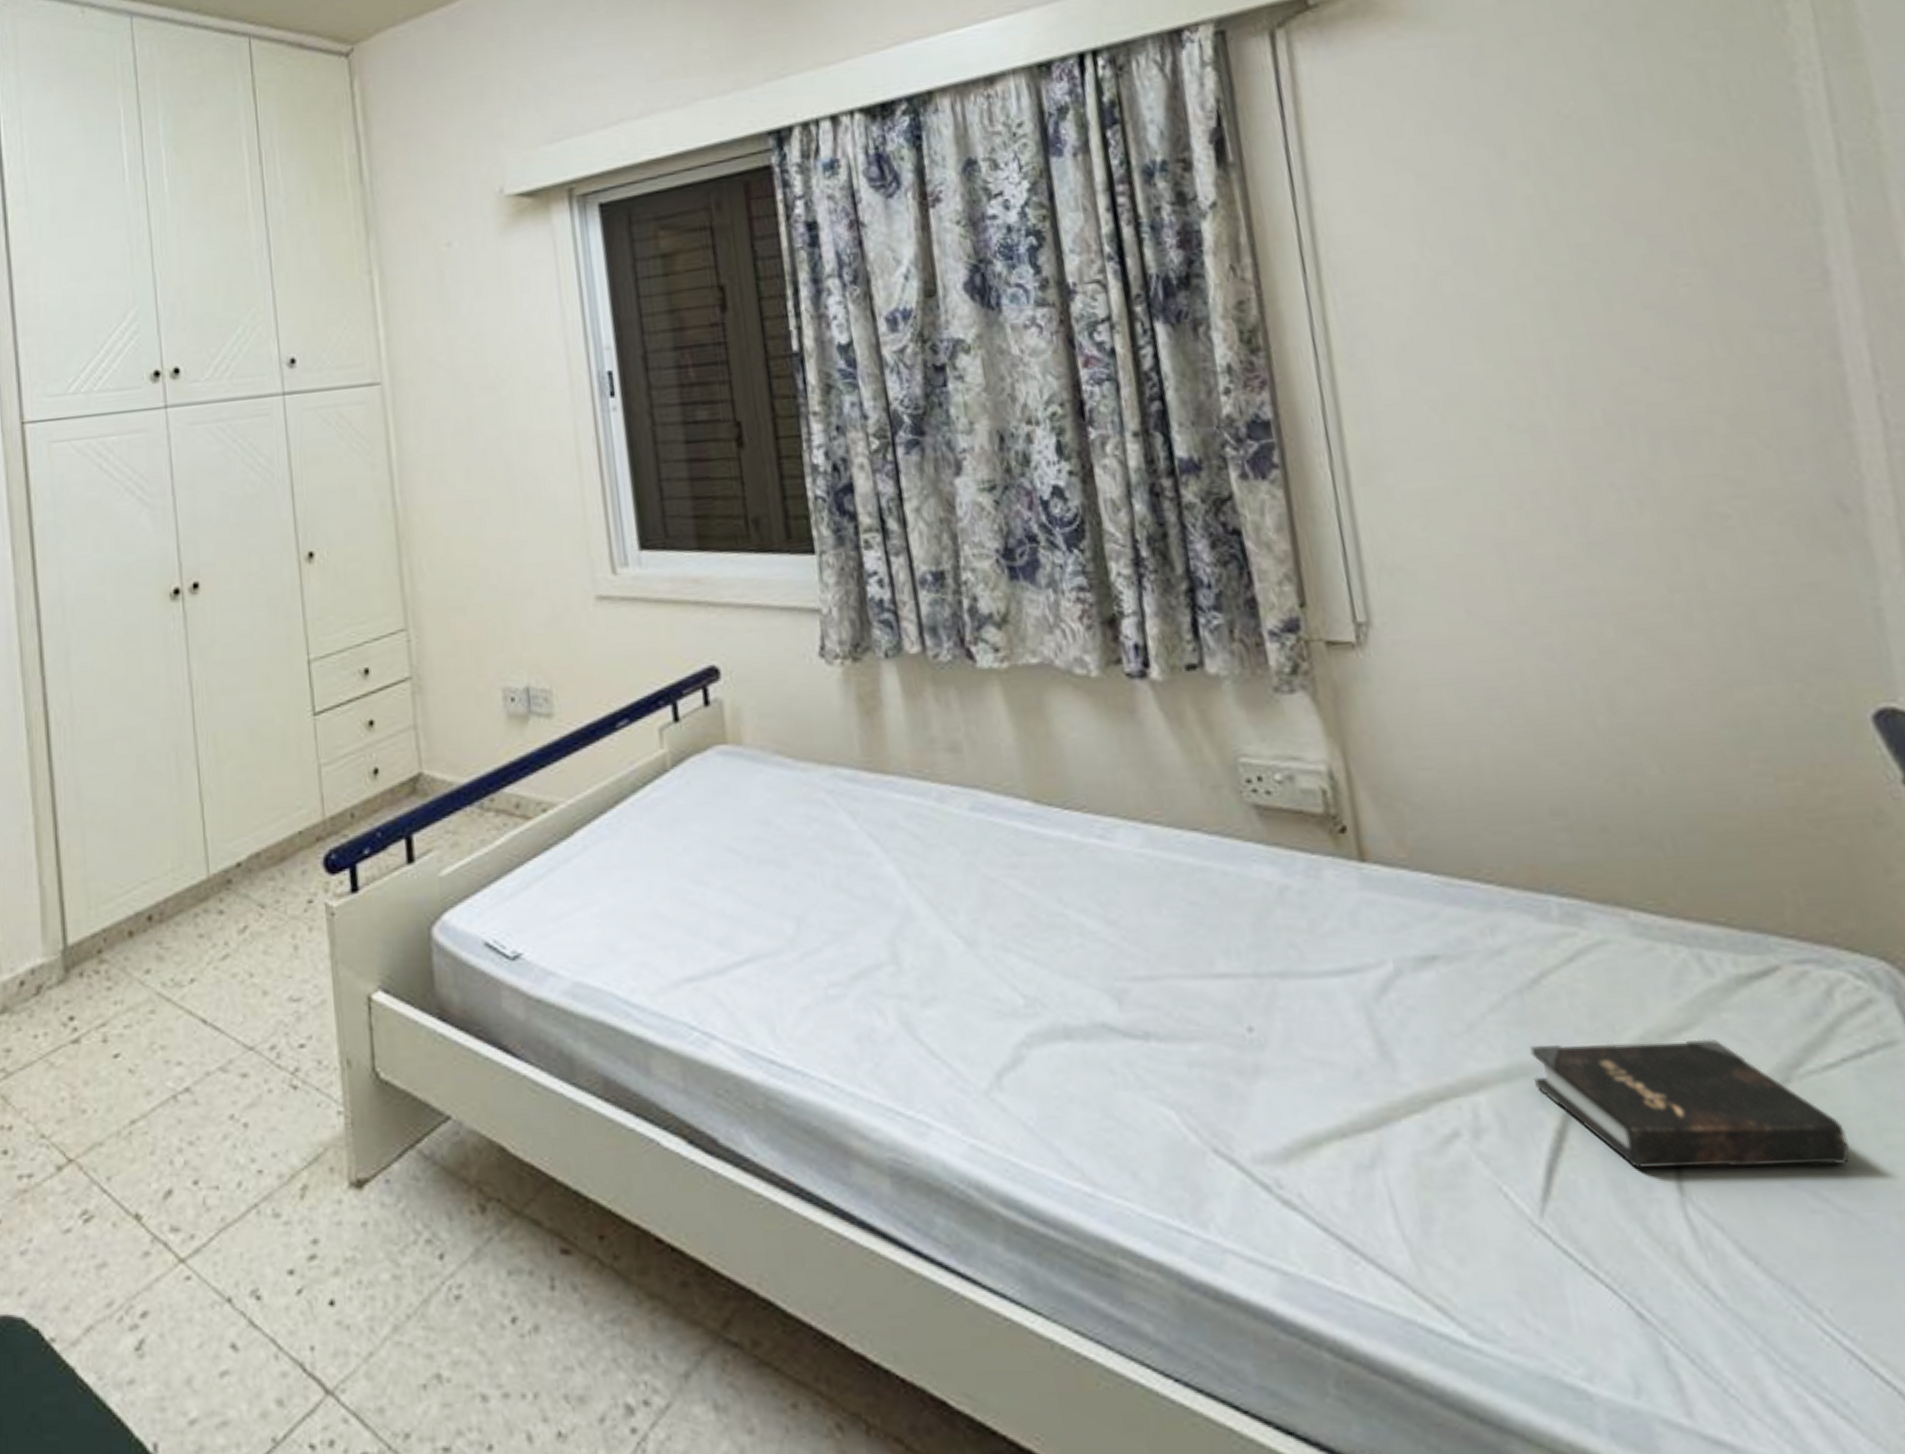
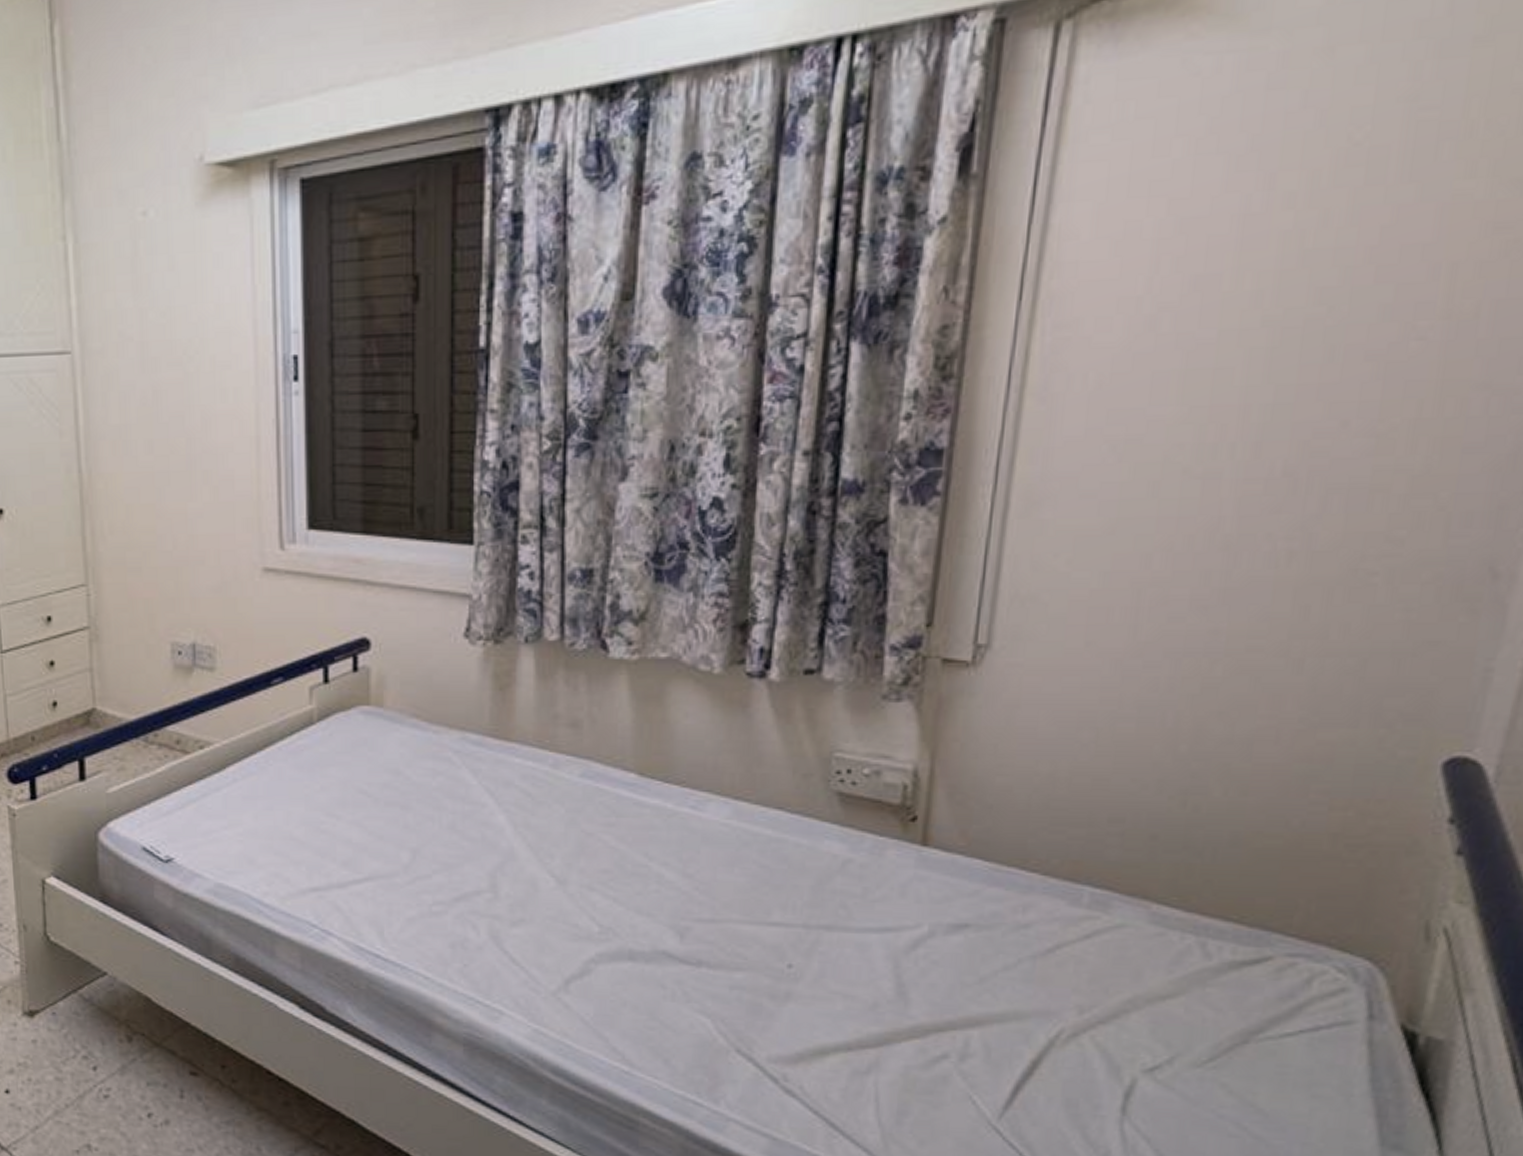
hardback book: present [1530,1038,1850,1170] -> none [1025,998,1281,1107]

